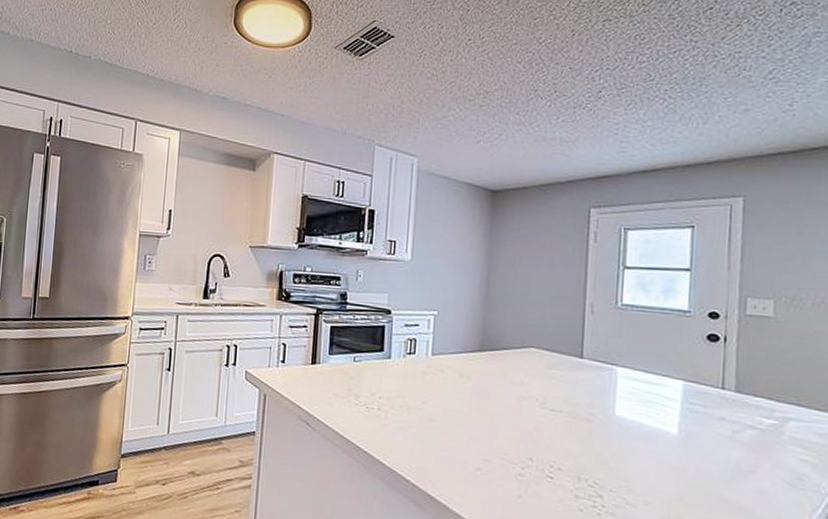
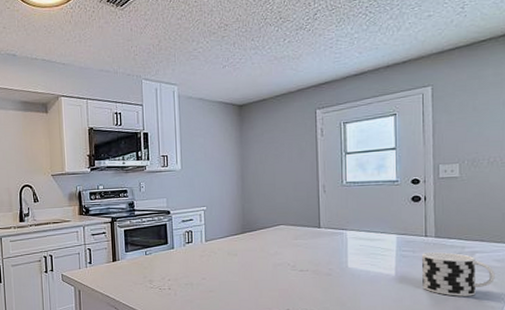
cup: none [714,410,815,478] -> present [422,252,495,296]

